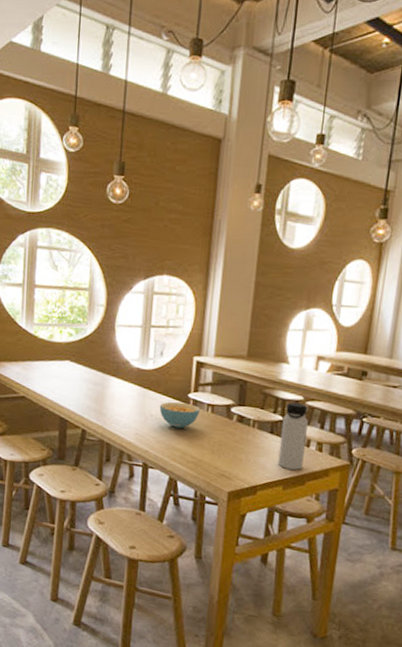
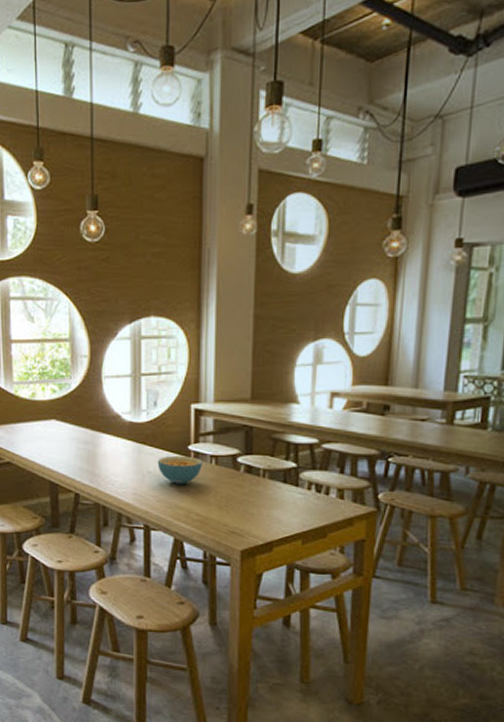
water bottle: present [278,402,309,470] -> none [294,446,327,521]

